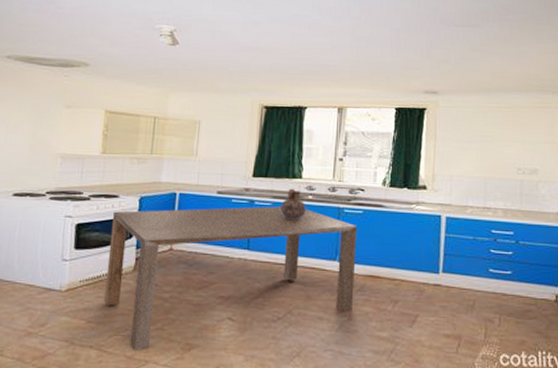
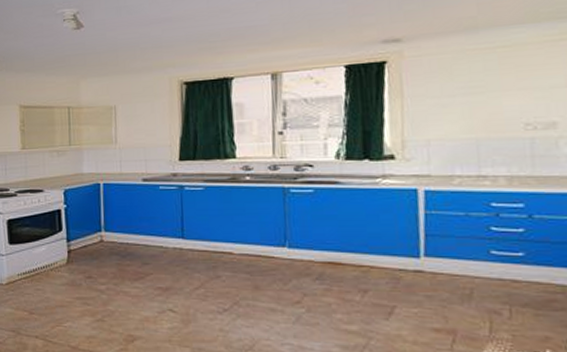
dining table: present [104,206,357,352] -> none [40,191,311,342]
ceramic jug: present [281,188,306,221] -> none [214,169,244,205]

